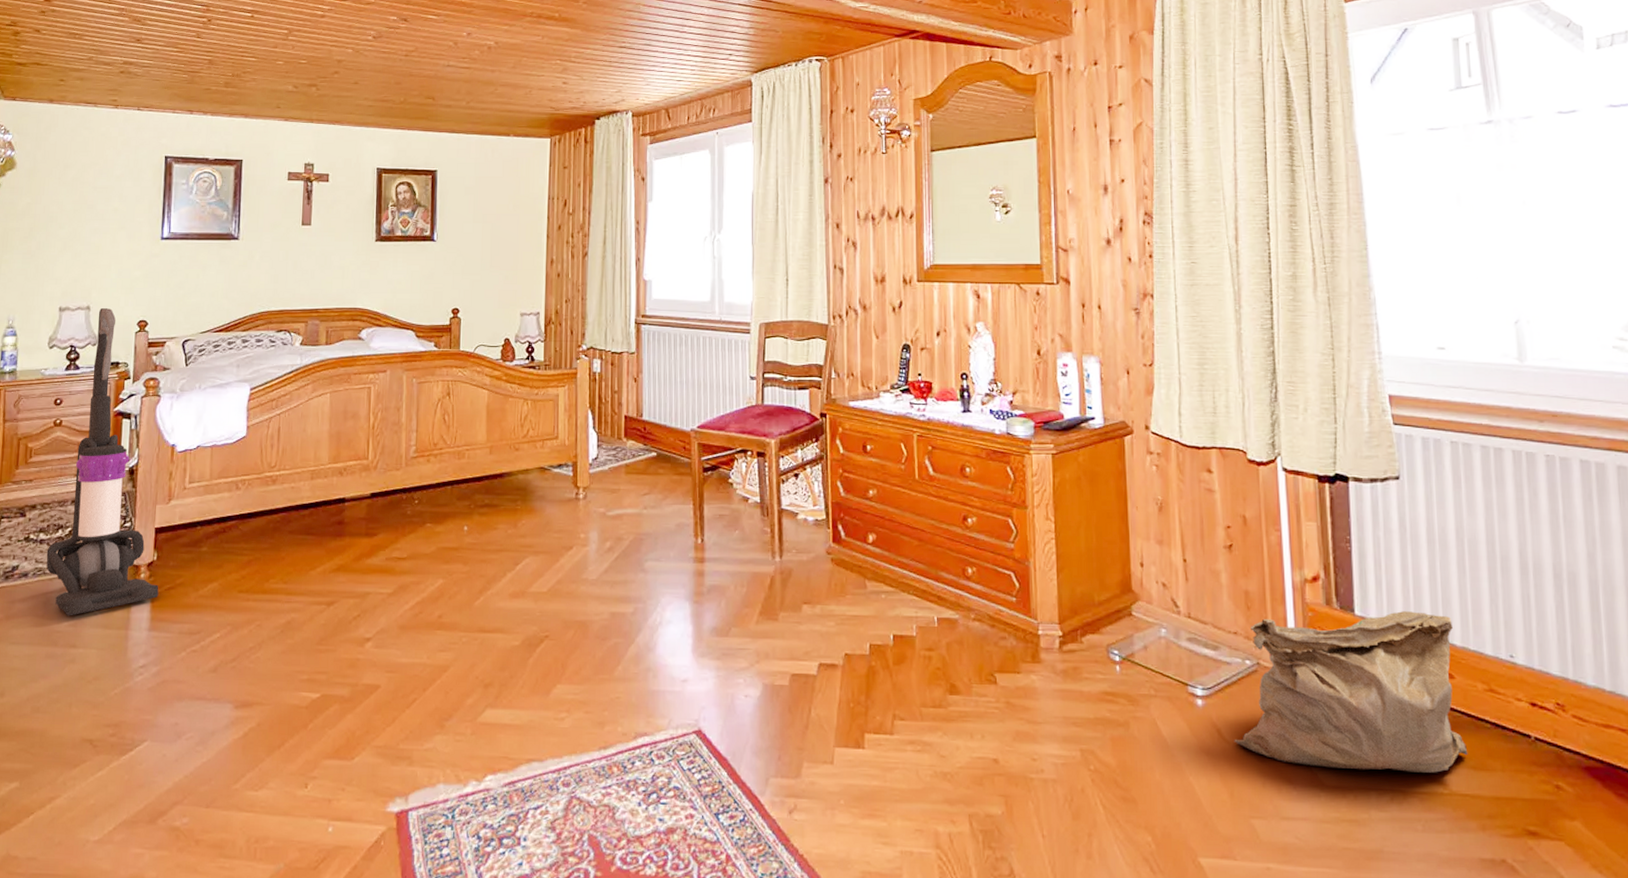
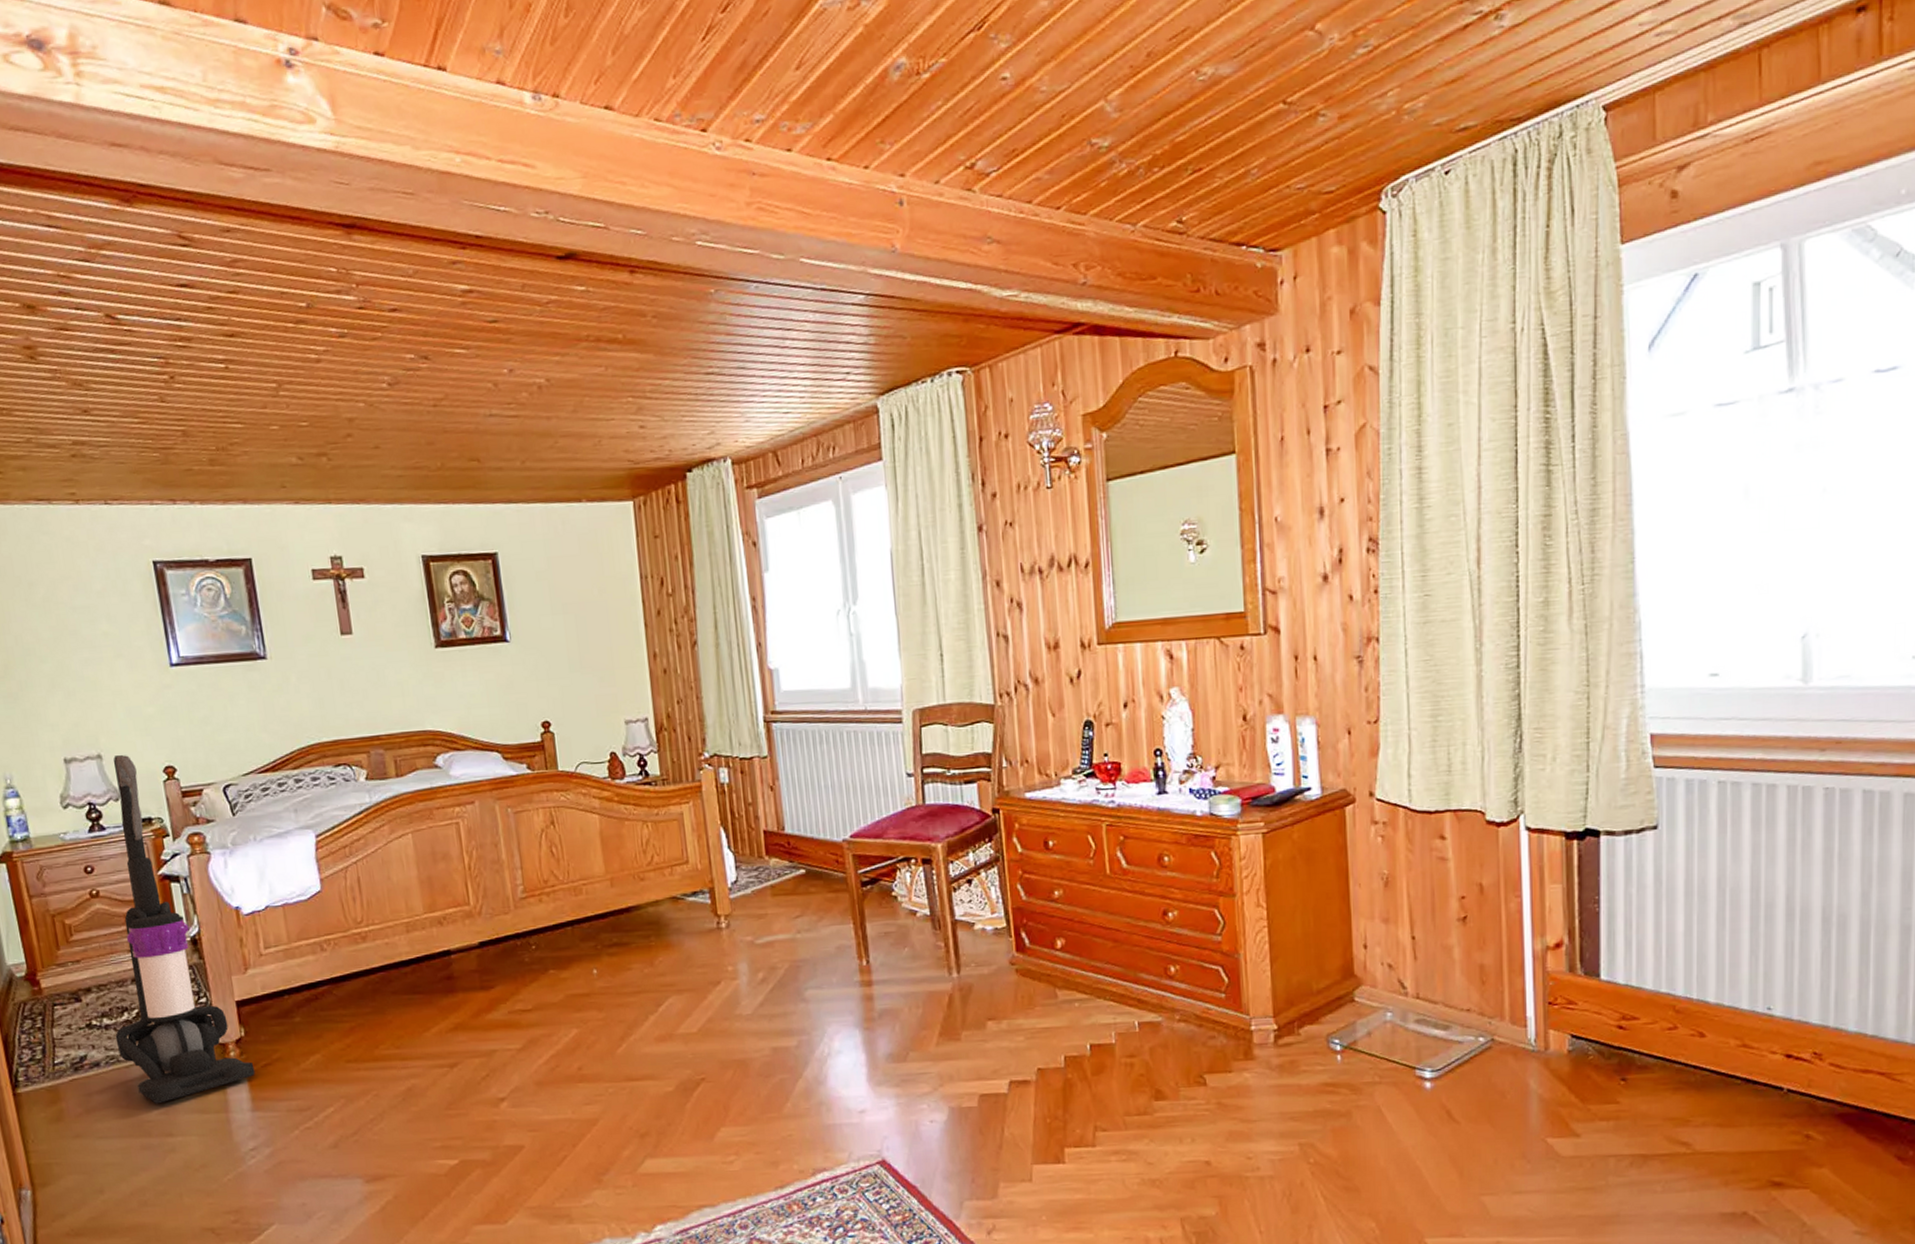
bag: present [1234,611,1468,774] -> none [1464,971,1715,1139]

